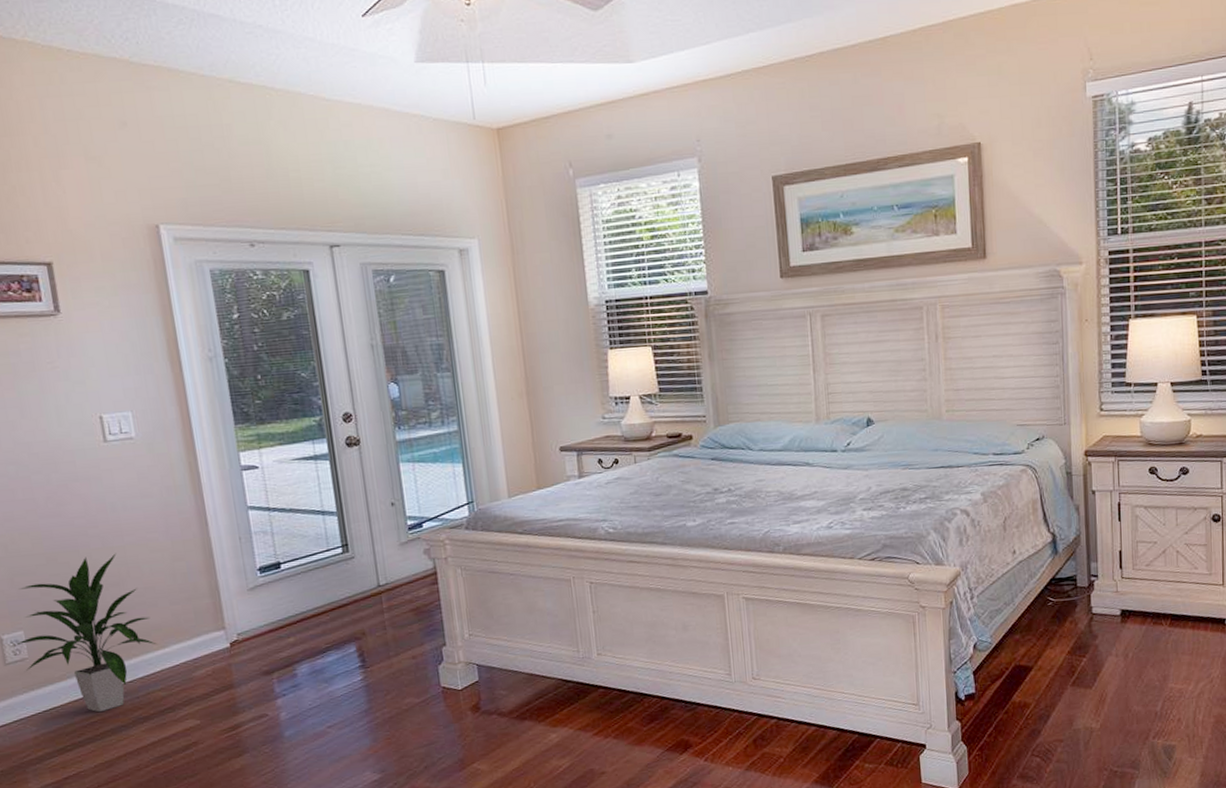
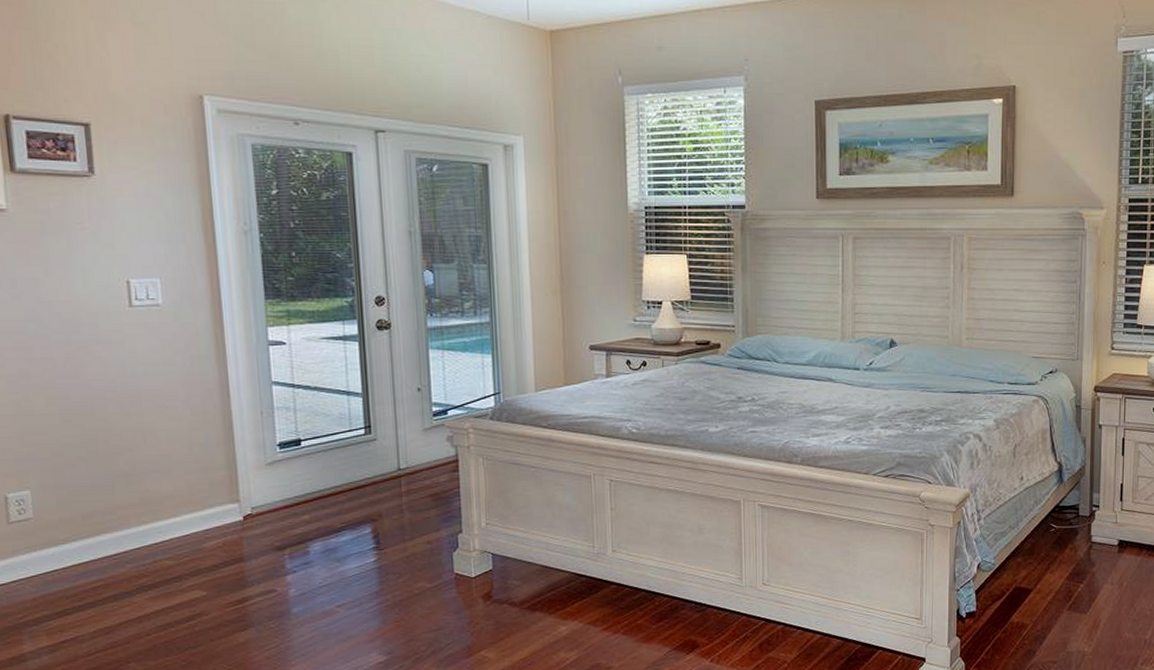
indoor plant: present [11,553,156,712] -> none [16,418,167,577]

